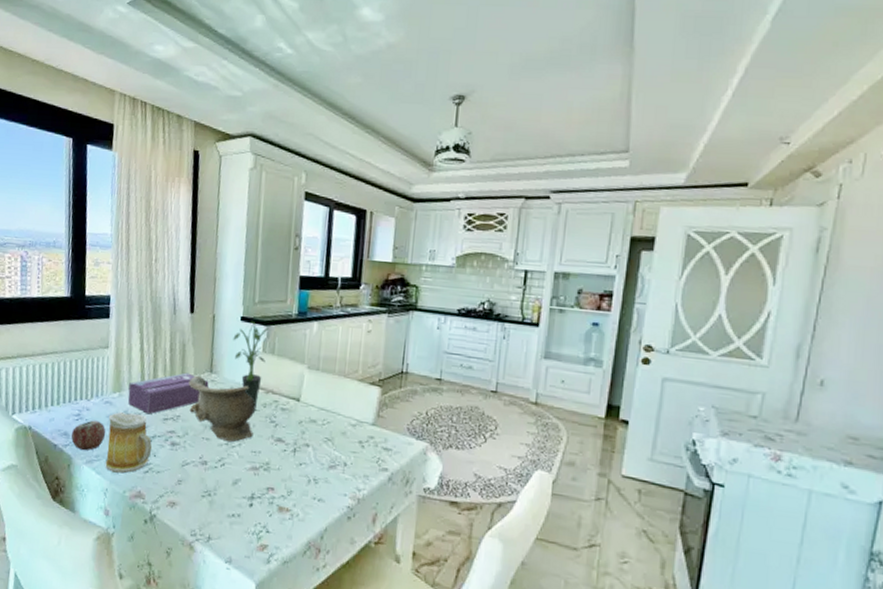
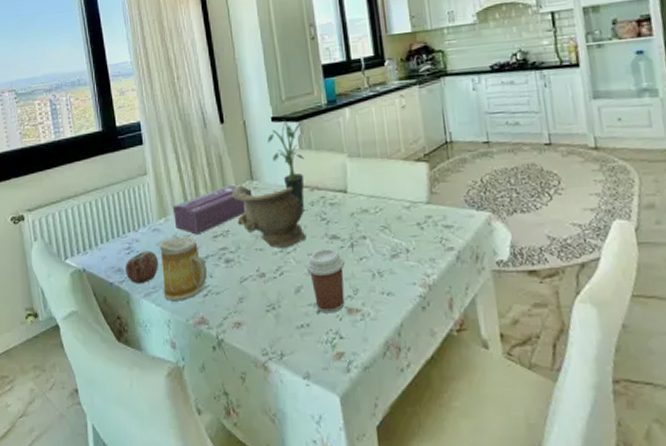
coffee cup: none [247,448,286,509] -> present [306,248,346,313]

